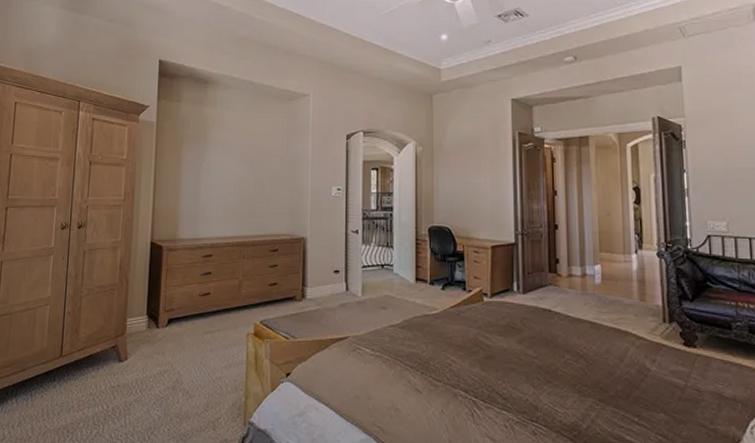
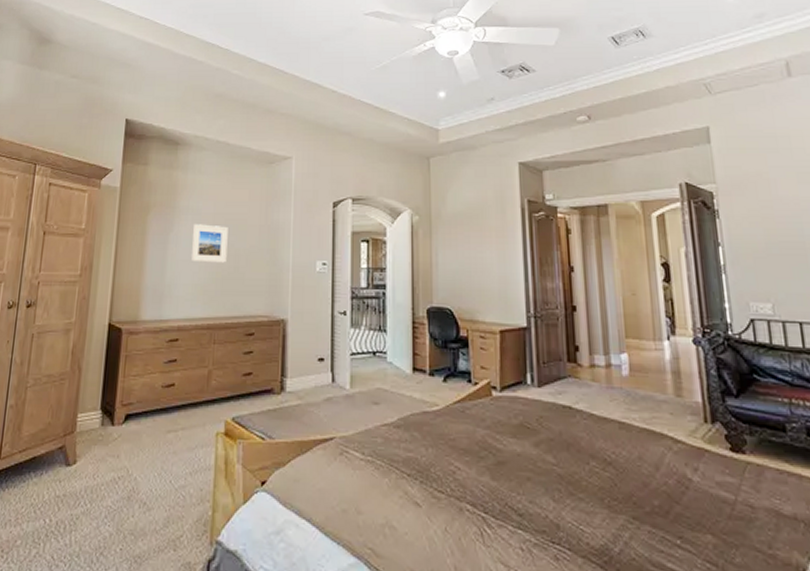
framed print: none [221,155,254,189] -> present [190,224,228,263]

